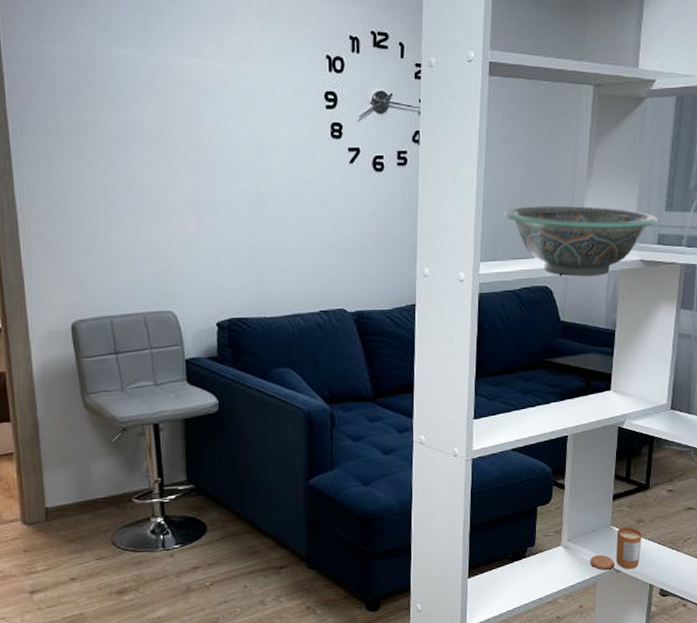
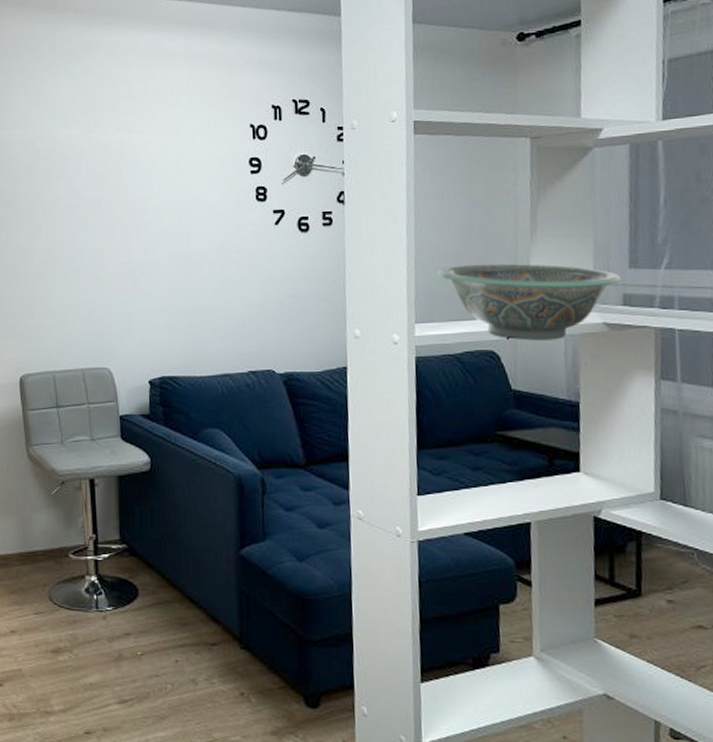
candle: present [590,527,642,571] -> none [572,642,639,698]

